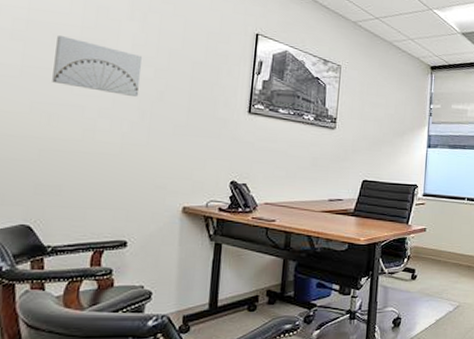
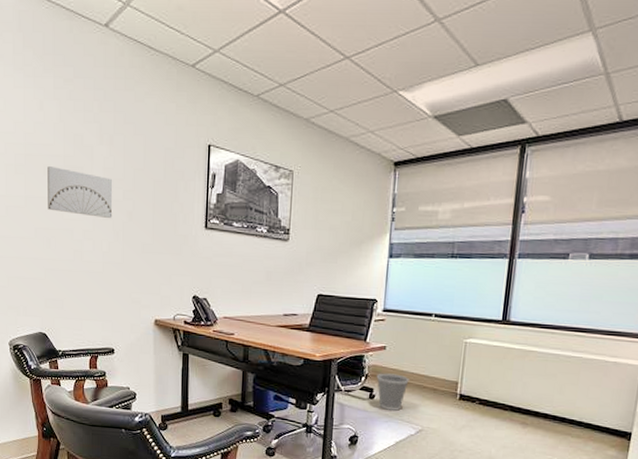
wastebasket: none [418,253,447,289] -> present [376,373,409,411]

